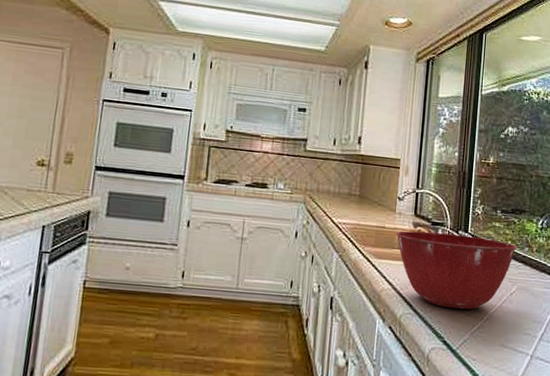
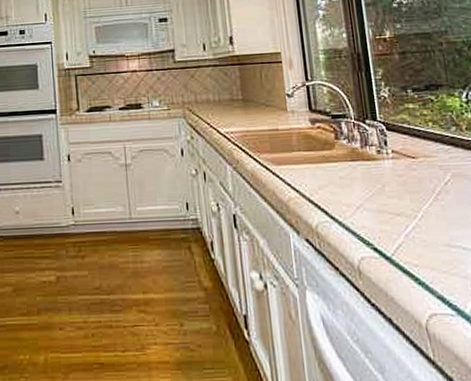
mixing bowl: present [396,231,517,310] -> none [293,123,442,209]

